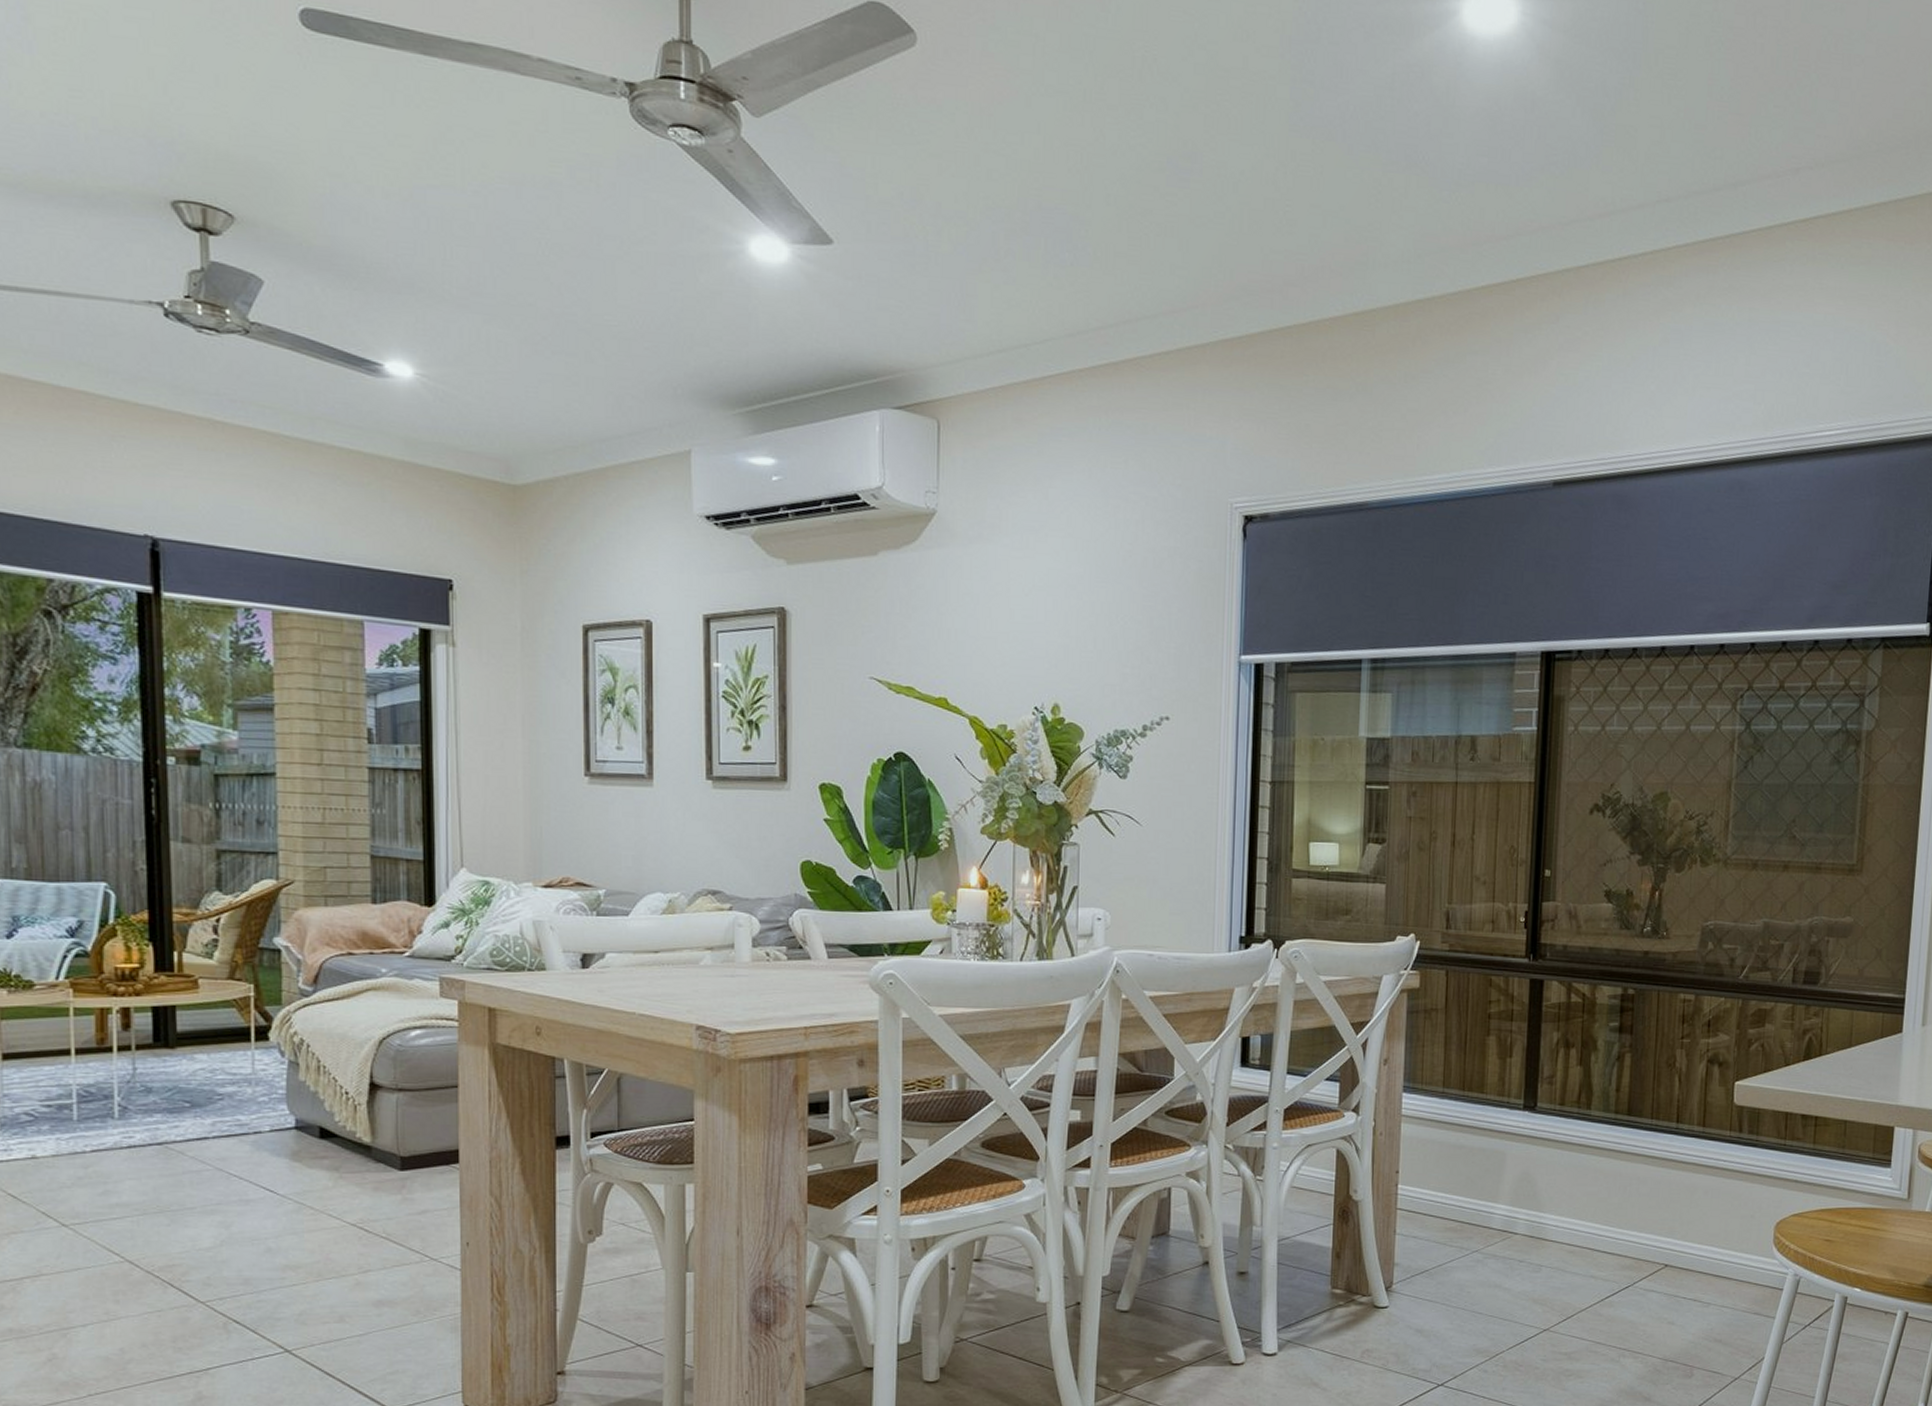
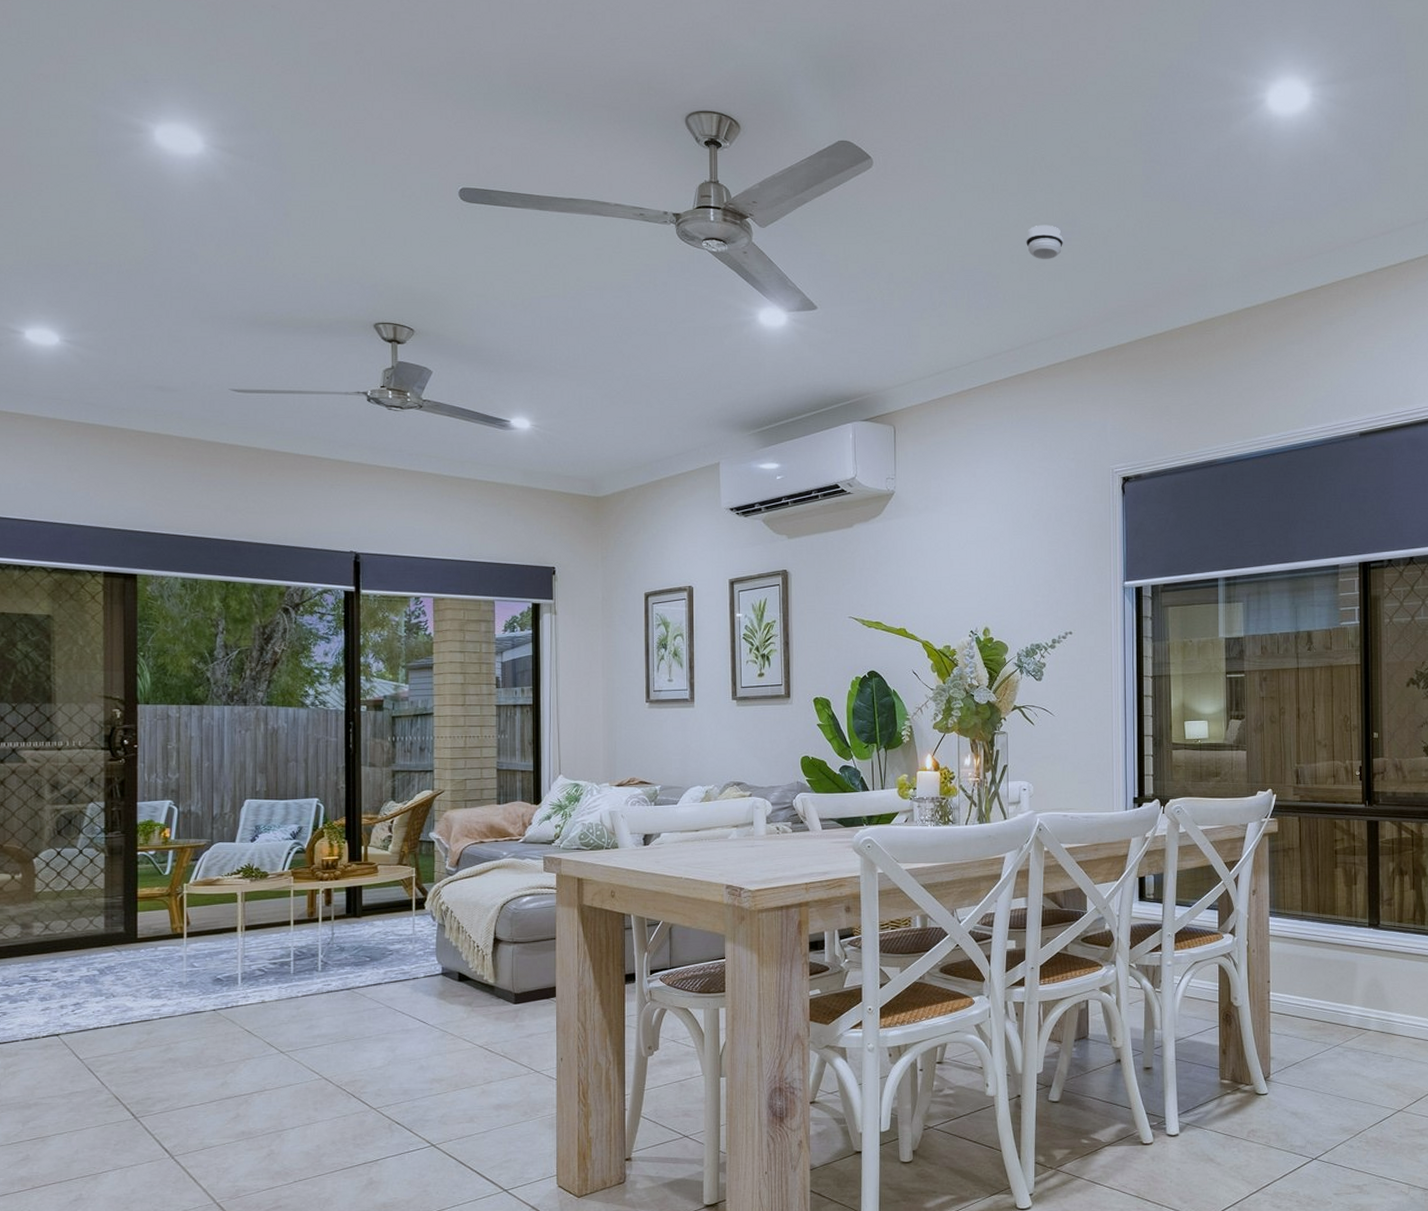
smoke detector: none [1128,155,1180,206] -> present [1026,225,1064,260]

